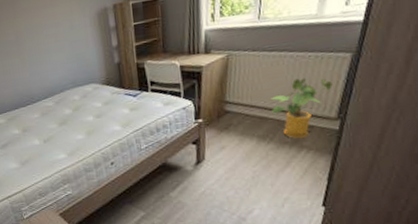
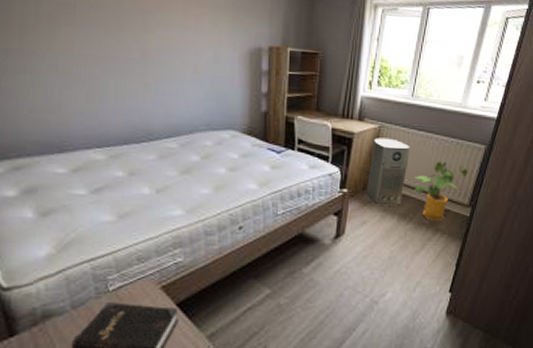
air purifier: none [221,64,263,131] -> present [366,137,410,206]

